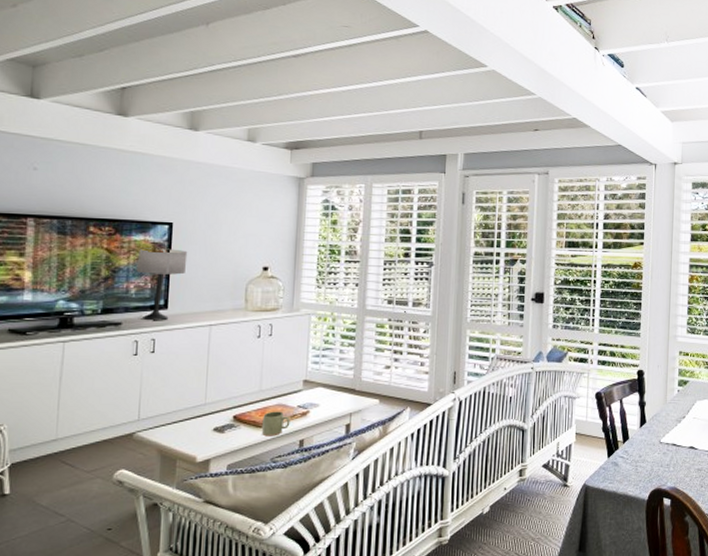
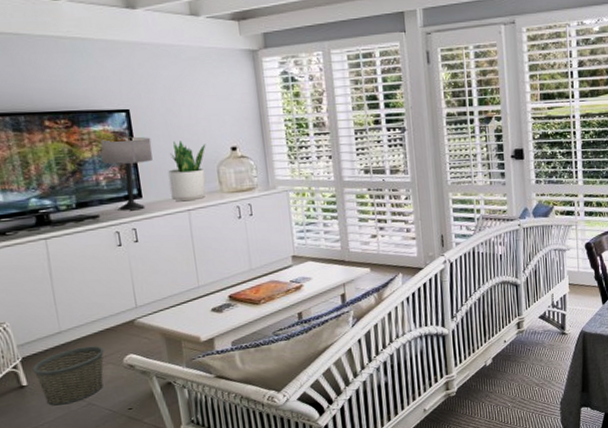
basket: none [18,457,97,519] -> present [32,346,105,406]
planter: none [195,256,240,316] -> present [168,141,206,202]
mug: present [261,411,291,437] -> none [257,287,286,312]

